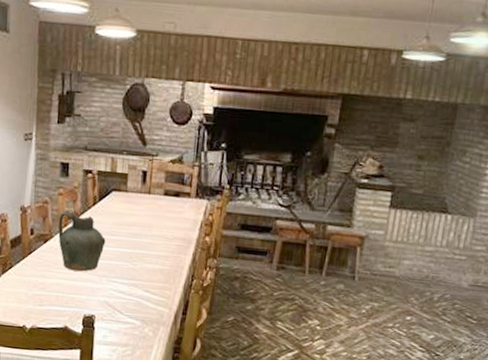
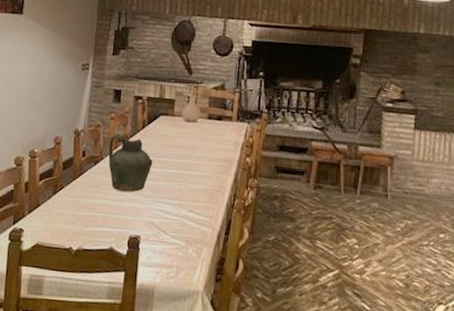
pitcher: none [134,169,157,199] -> present [180,95,202,123]

